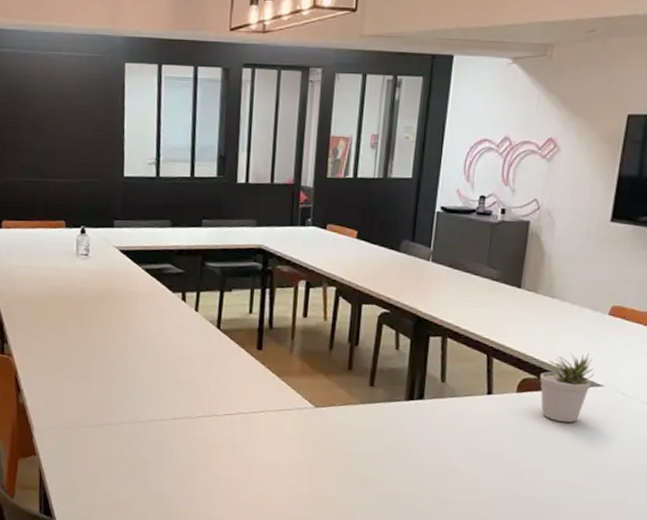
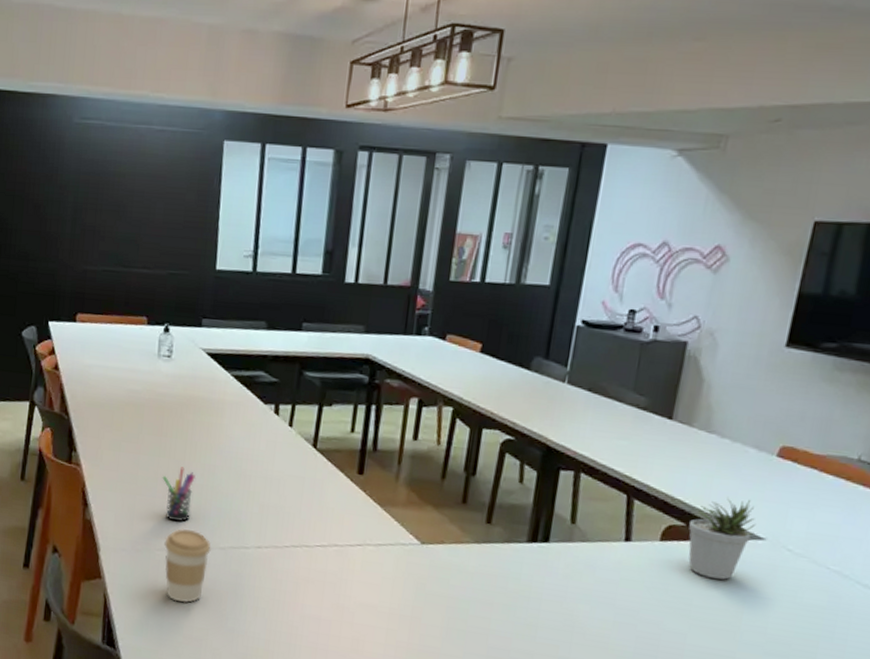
pen holder: none [86,352,115,401] -> present [162,467,195,522]
coffee cup: none [91,407,133,473] -> present [164,529,211,603]

